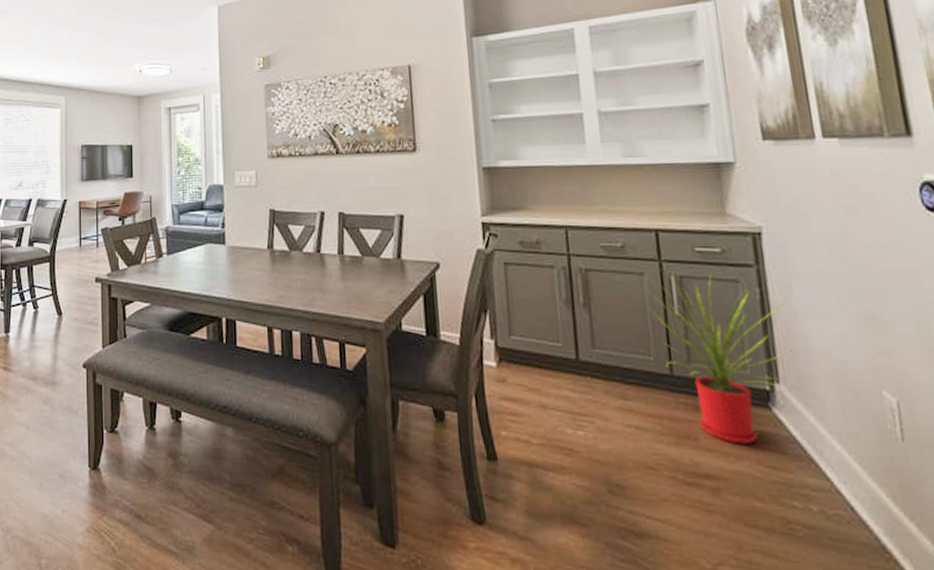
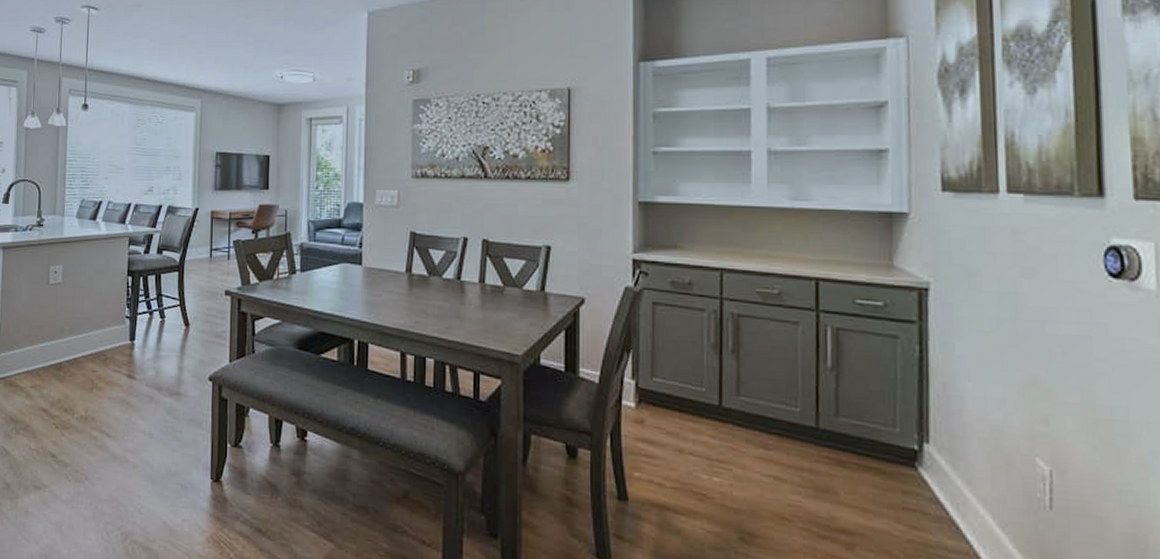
house plant: present [644,273,794,445] -> none [798,324,948,503]

